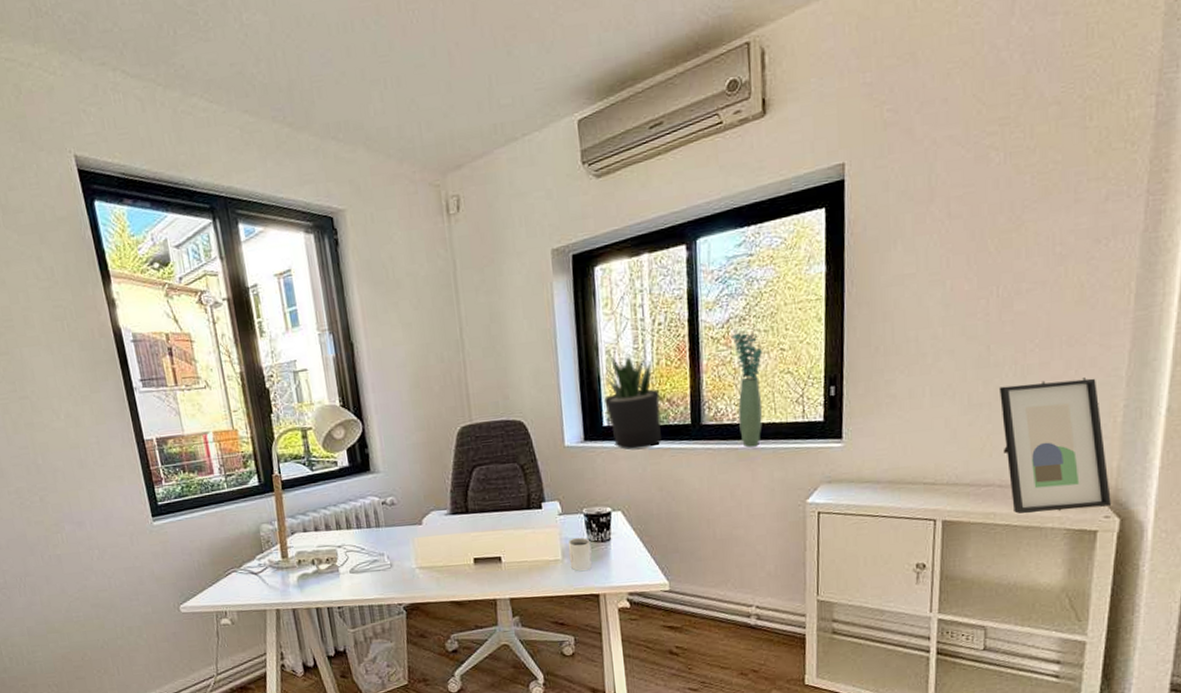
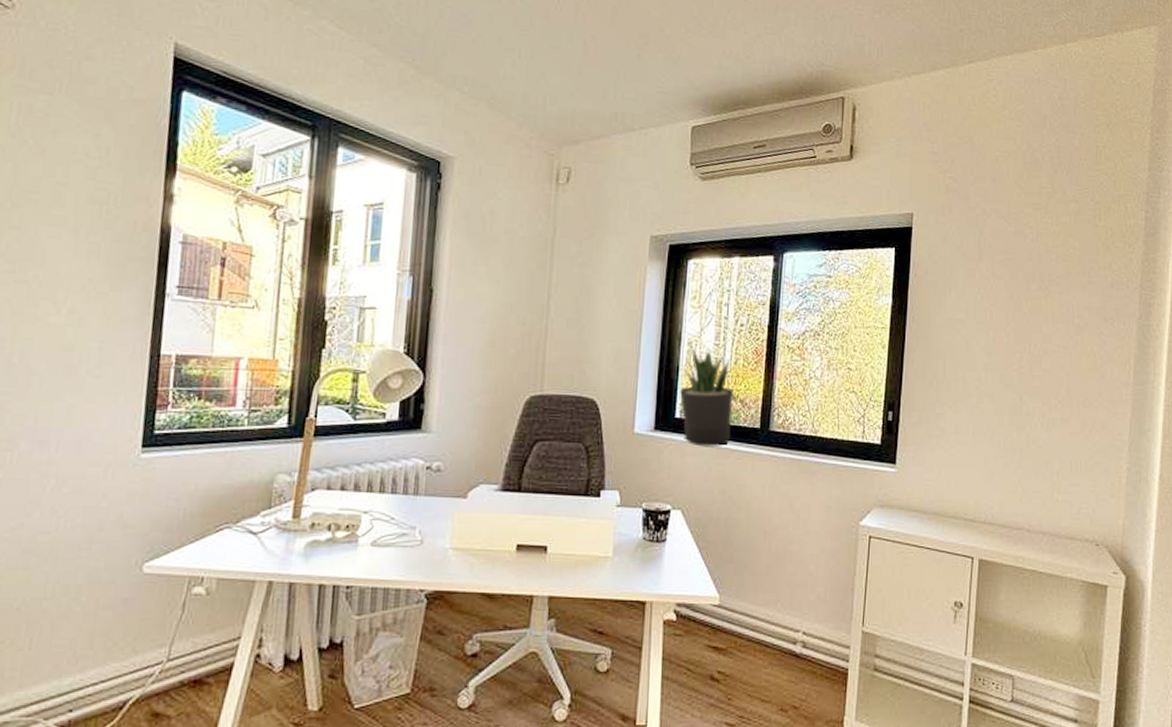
mug: present [568,537,593,572] -> none [620,534,645,574]
vase: present [732,329,764,449] -> none [804,342,833,462]
picture frame: present [998,377,1111,514] -> none [1029,435,1118,562]

